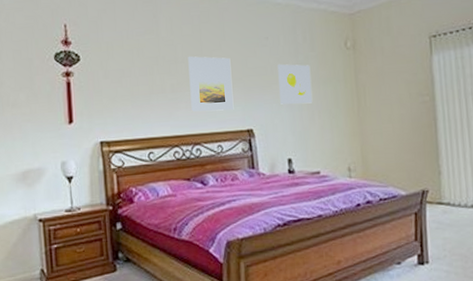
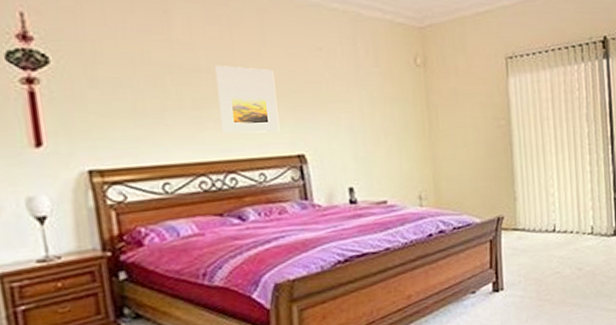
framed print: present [278,63,313,105] -> none [334,79,378,127]

